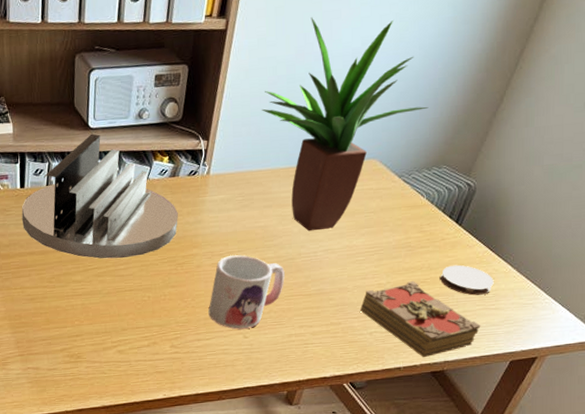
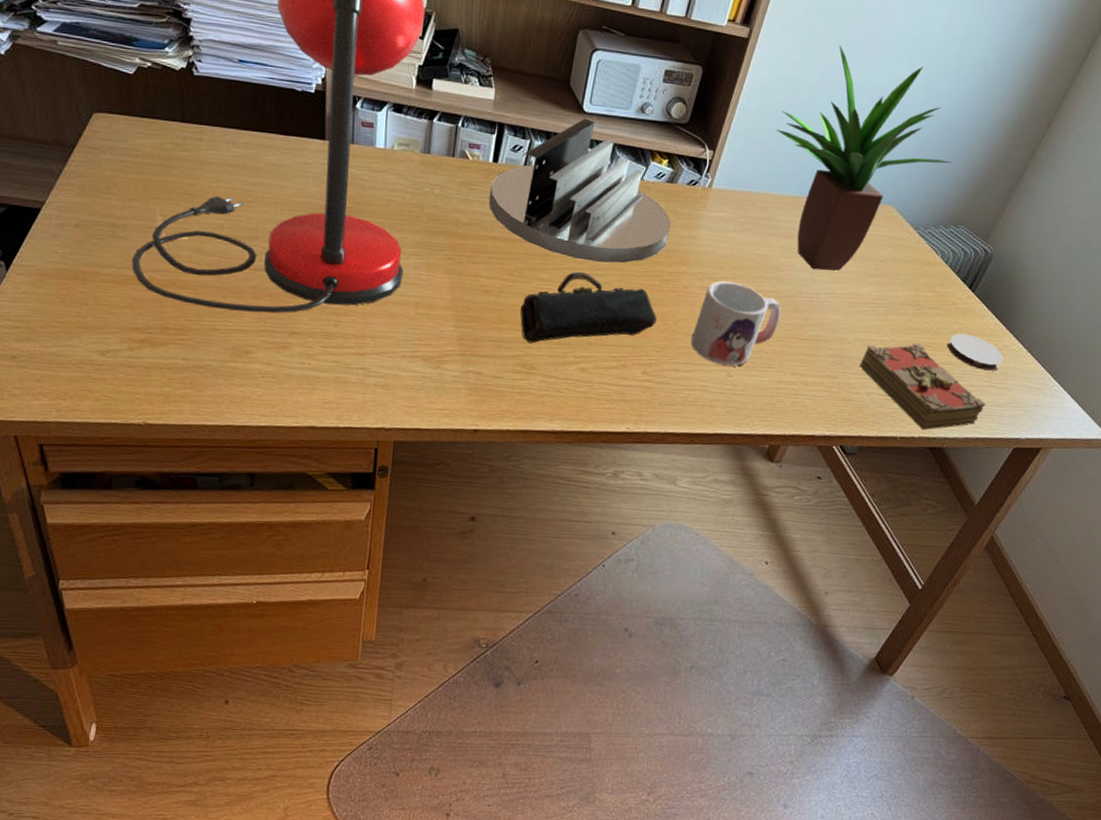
pencil case: none [61,269,177,337] -> present [520,271,657,344]

